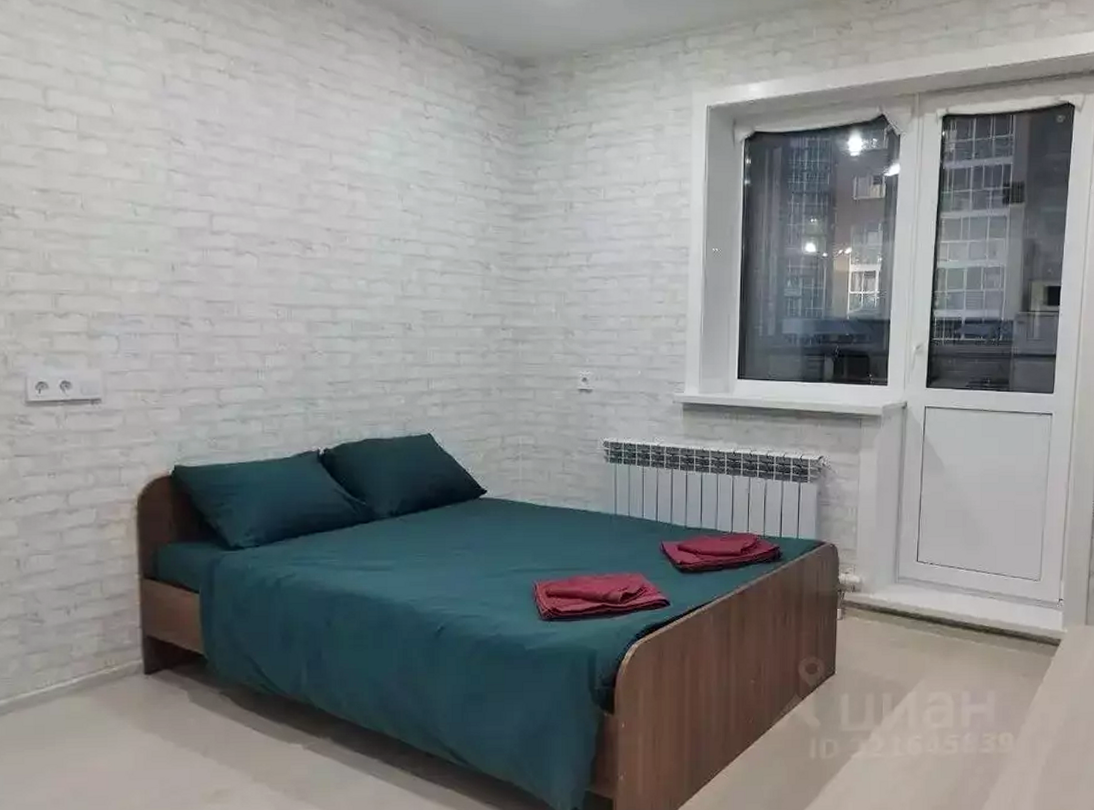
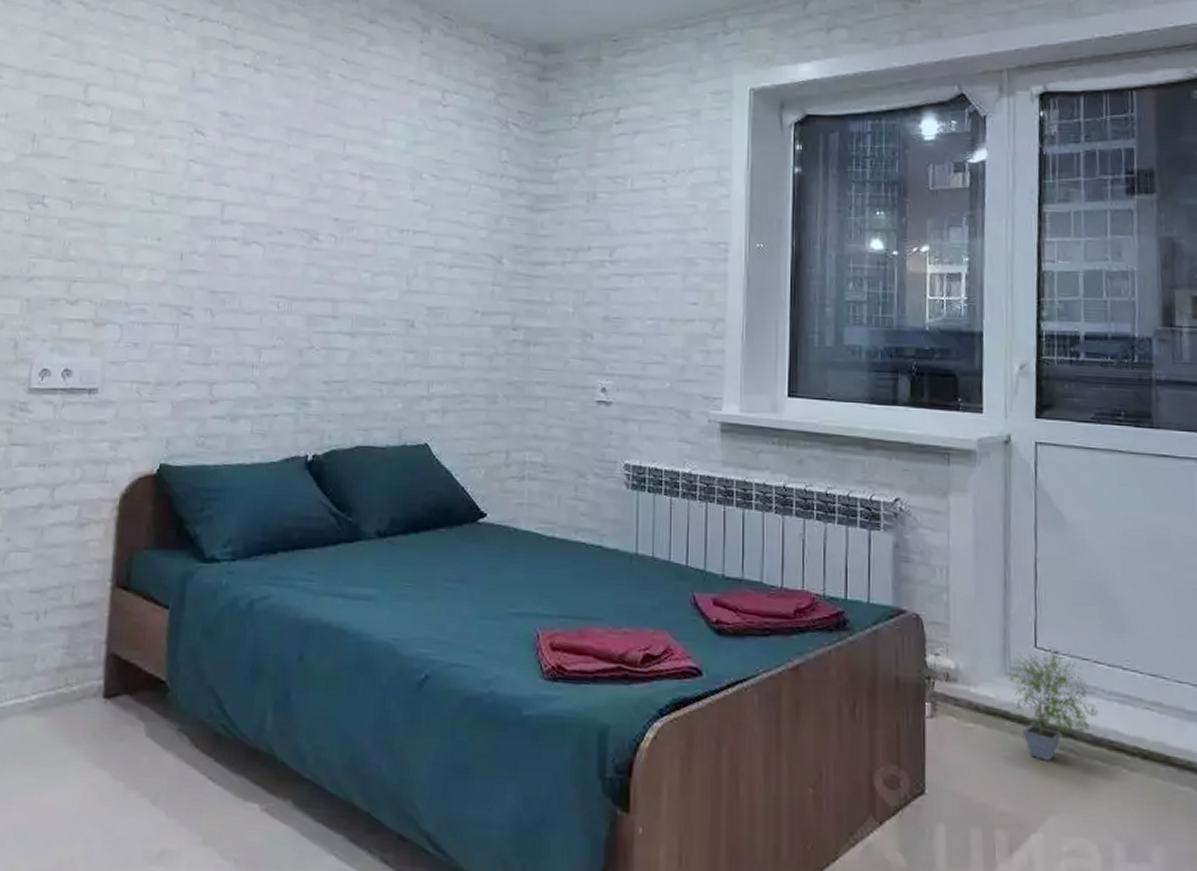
potted plant: none [897,562,958,641] -> present [1008,650,1098,761]

